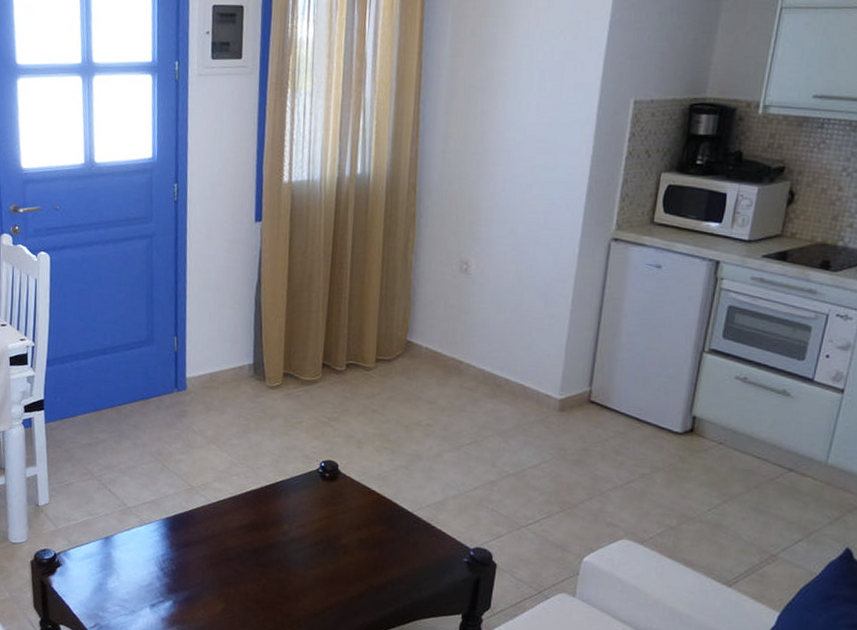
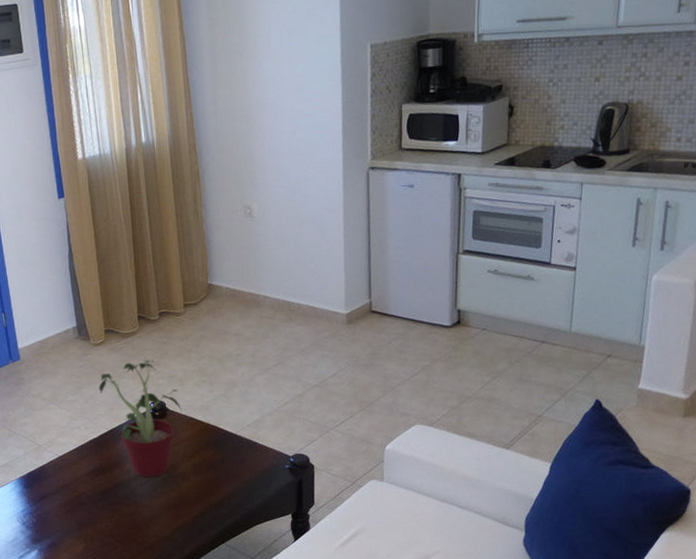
potted plant: none [267,409,356,544] -> present [98,357,182,478]

